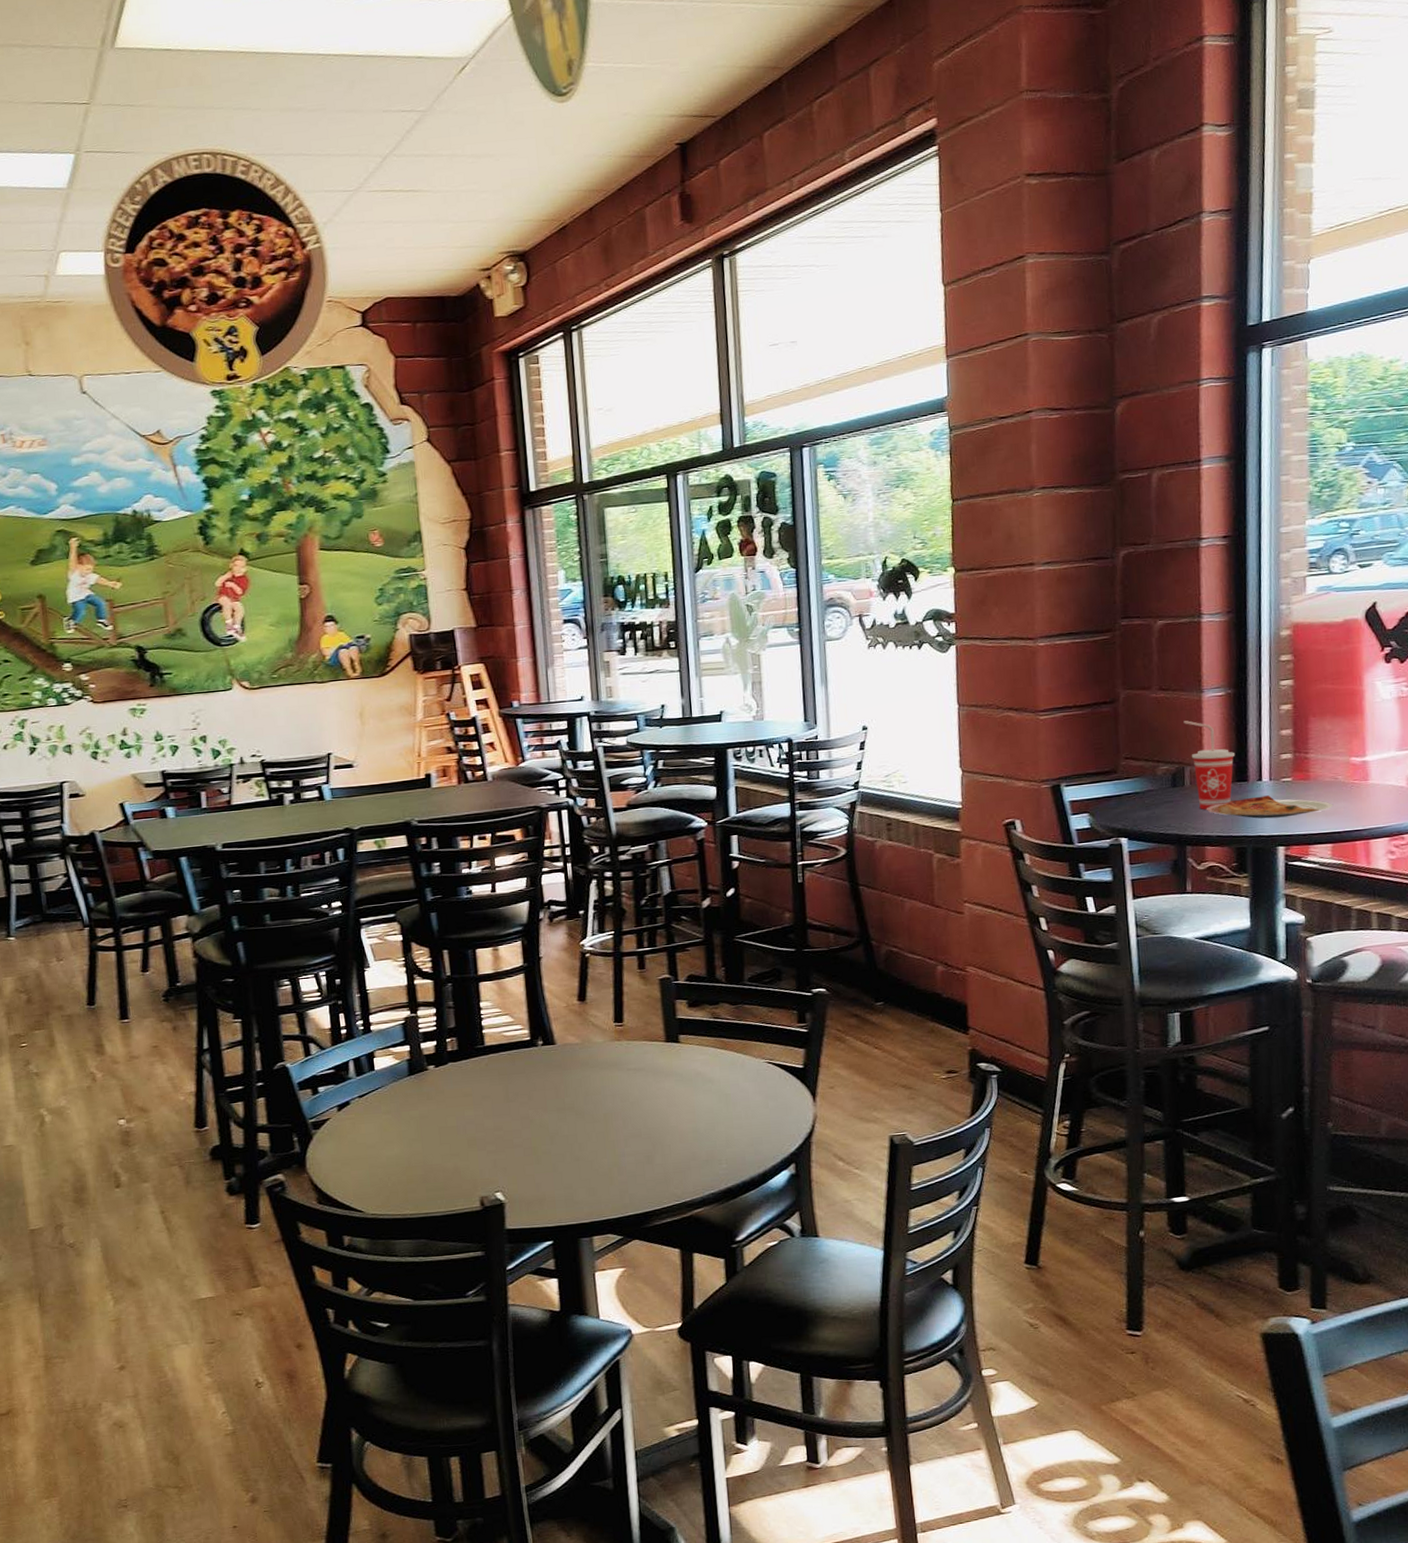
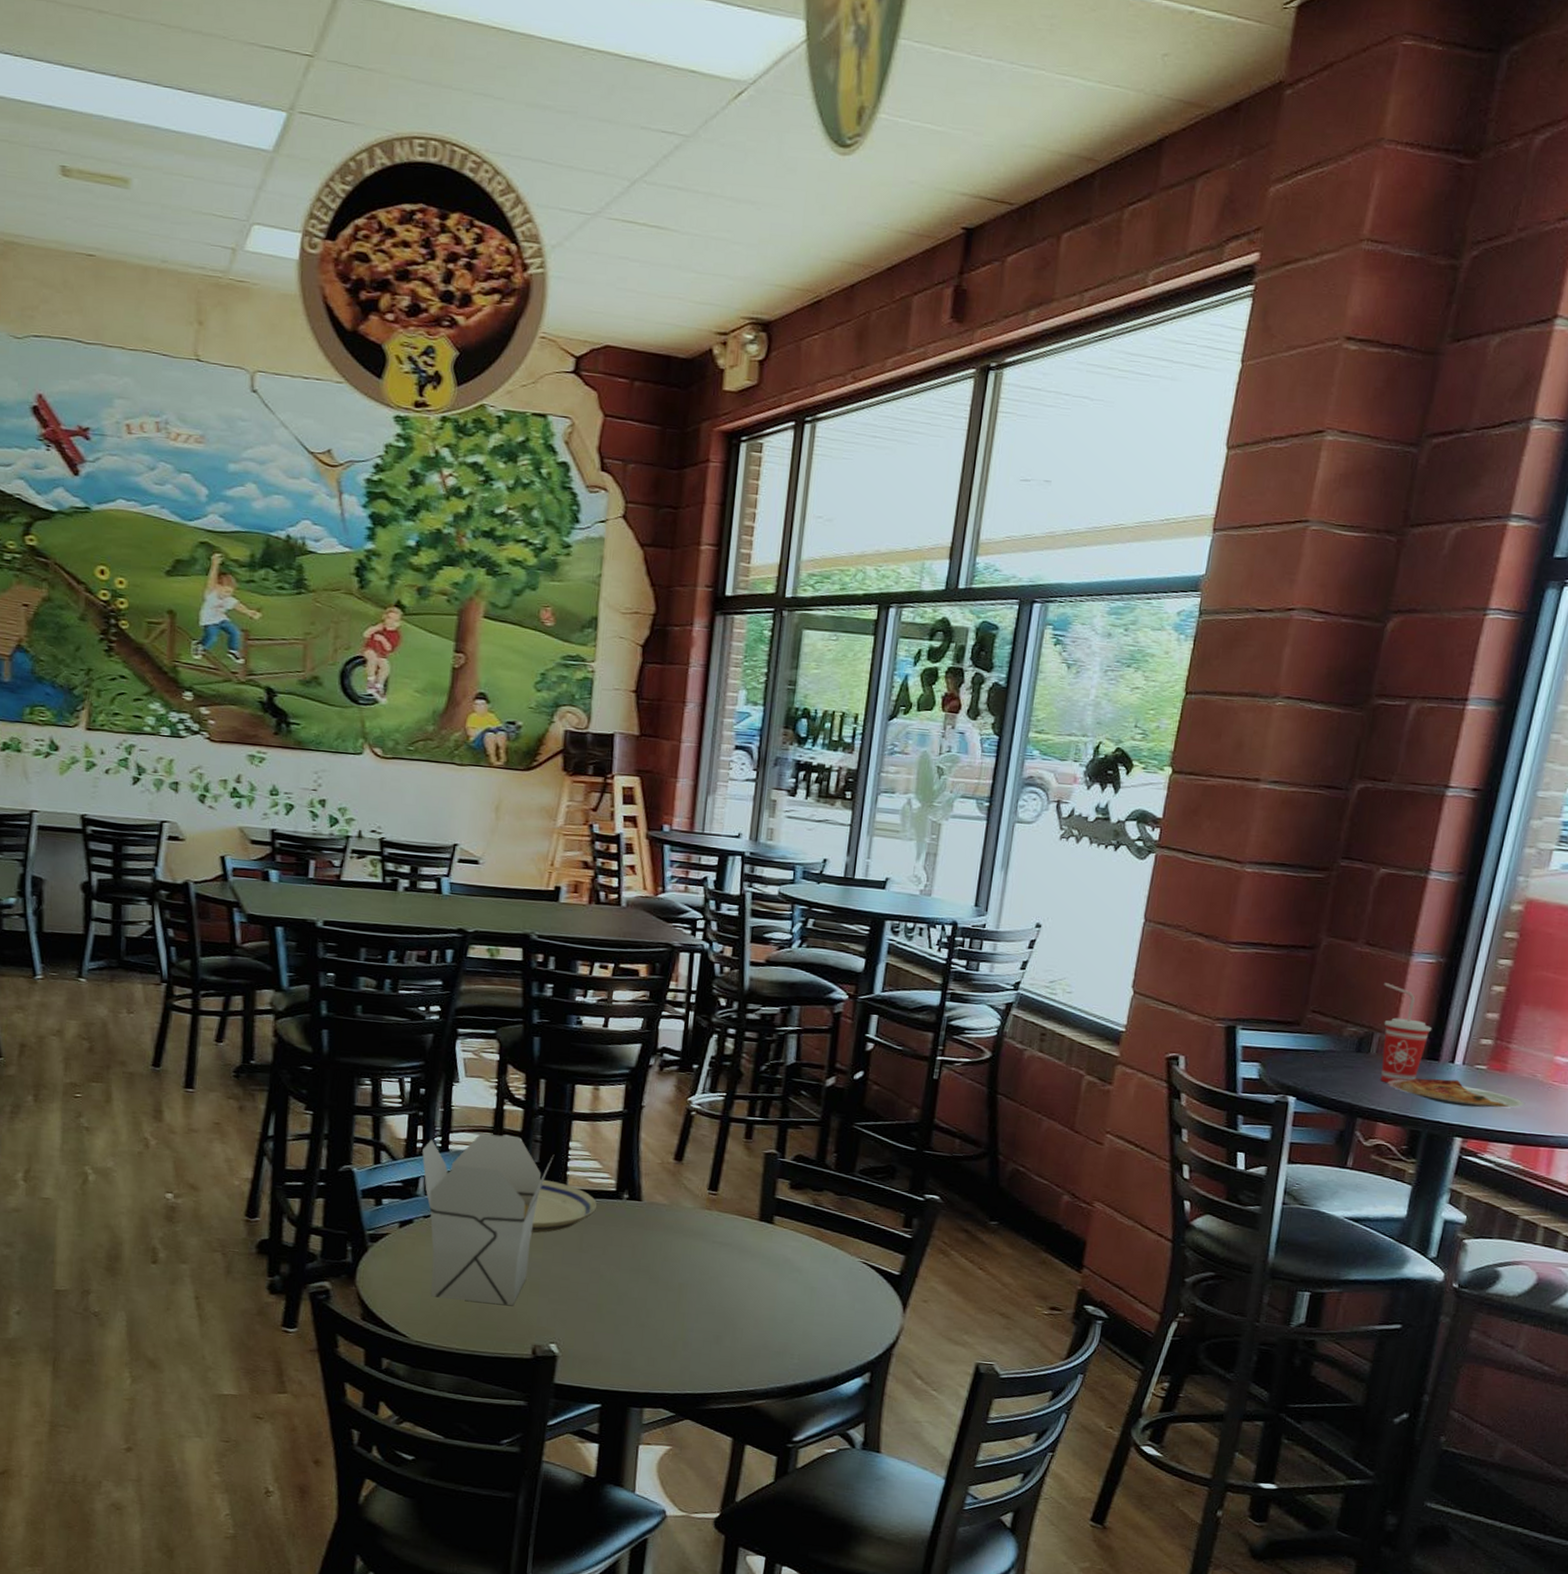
takeout container: none [347,1007,469,1170] -> present [422,1133,555,1305]
plate: none [458,1041,515,1093] -> present [531,1179,597,1233]

